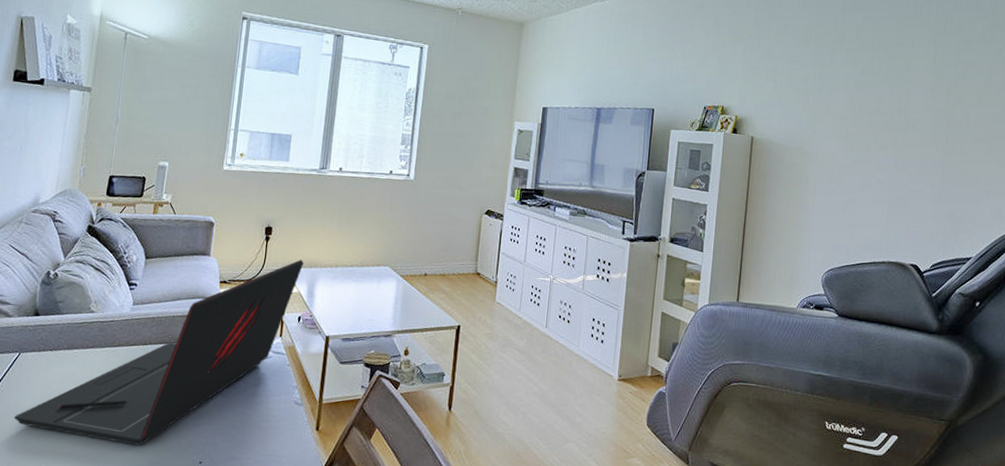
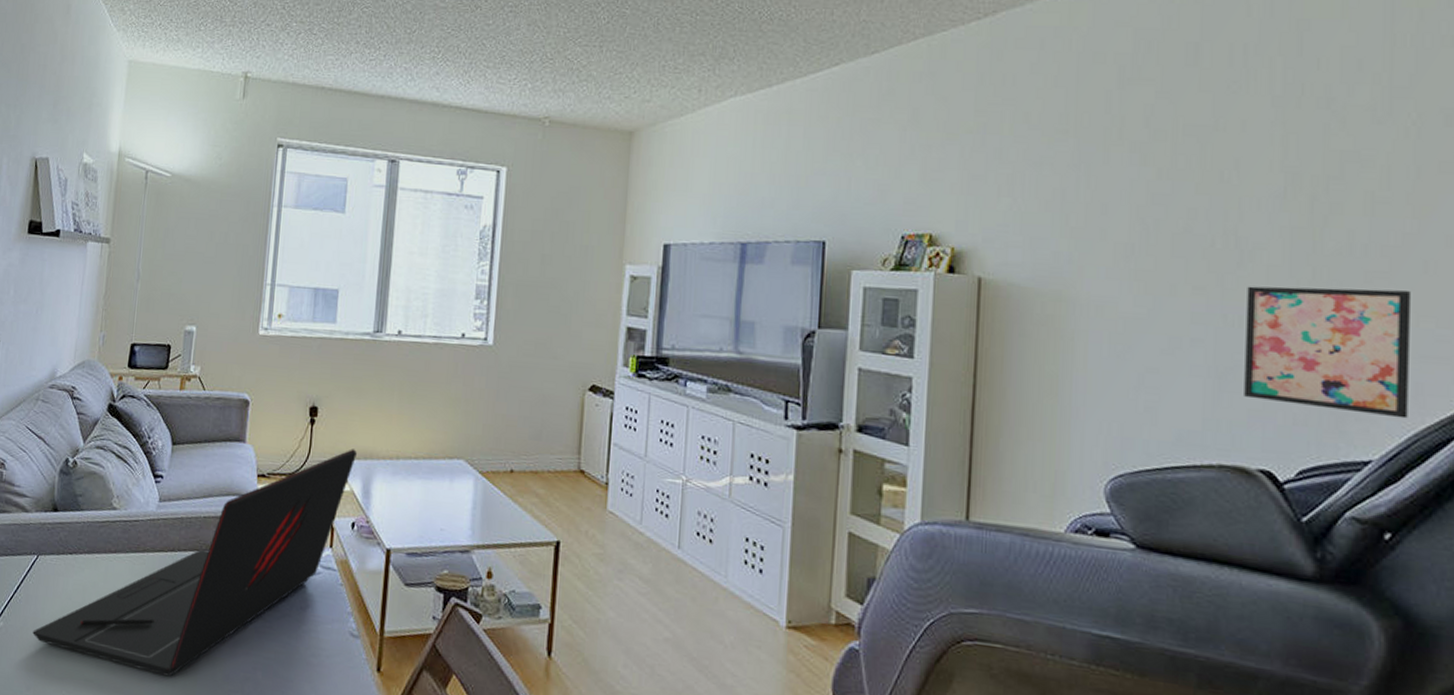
wall art: none [904,146,997,231] -> present [1244,286,1410,419]

